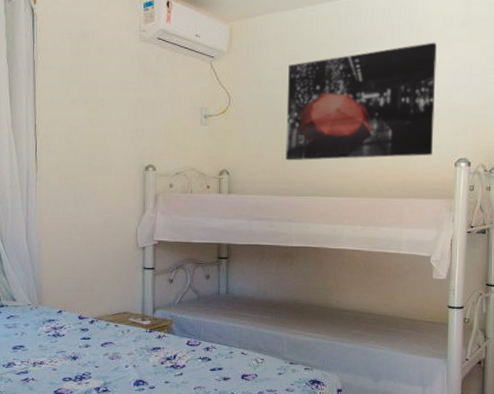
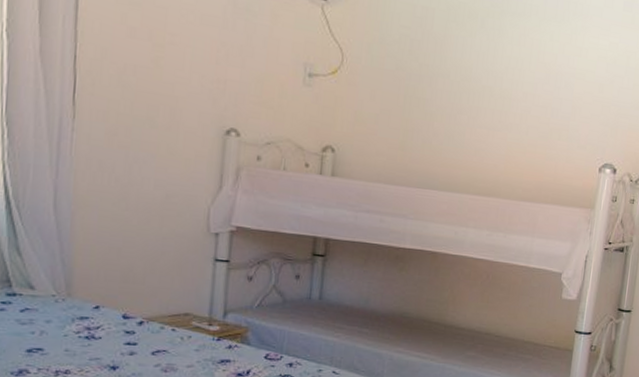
wall art: present [286,42,437,161] -> none [406,22,594,157]

